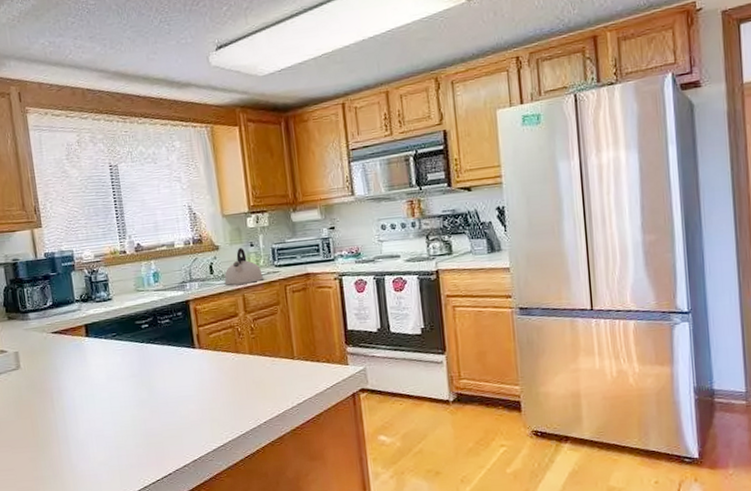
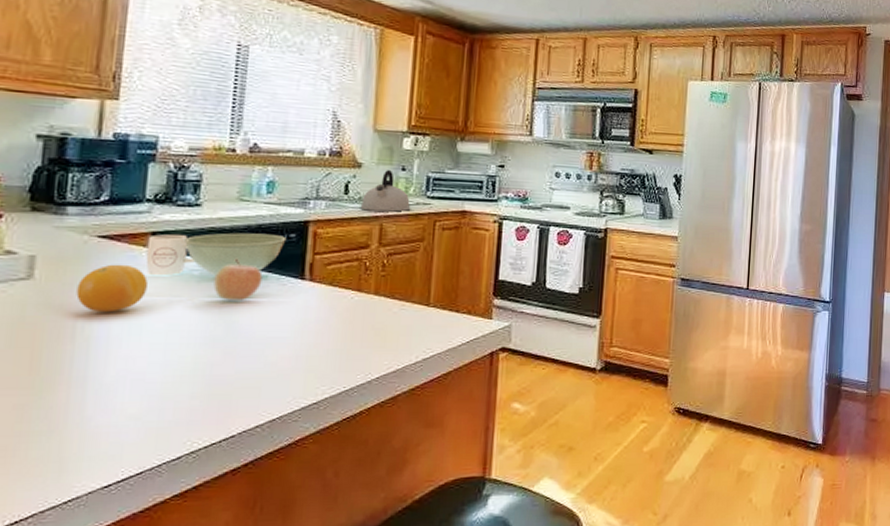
fruit: none [47,351,91,389] -> present [76,264,148,313]
mug: none [83,324,118,358] -> present [145,234,196,277]
bowl: none [106,314,176,354] -> present [183,232,287,278]
fruit: none [132,337,166,371] -> present [213,258,263,300]

